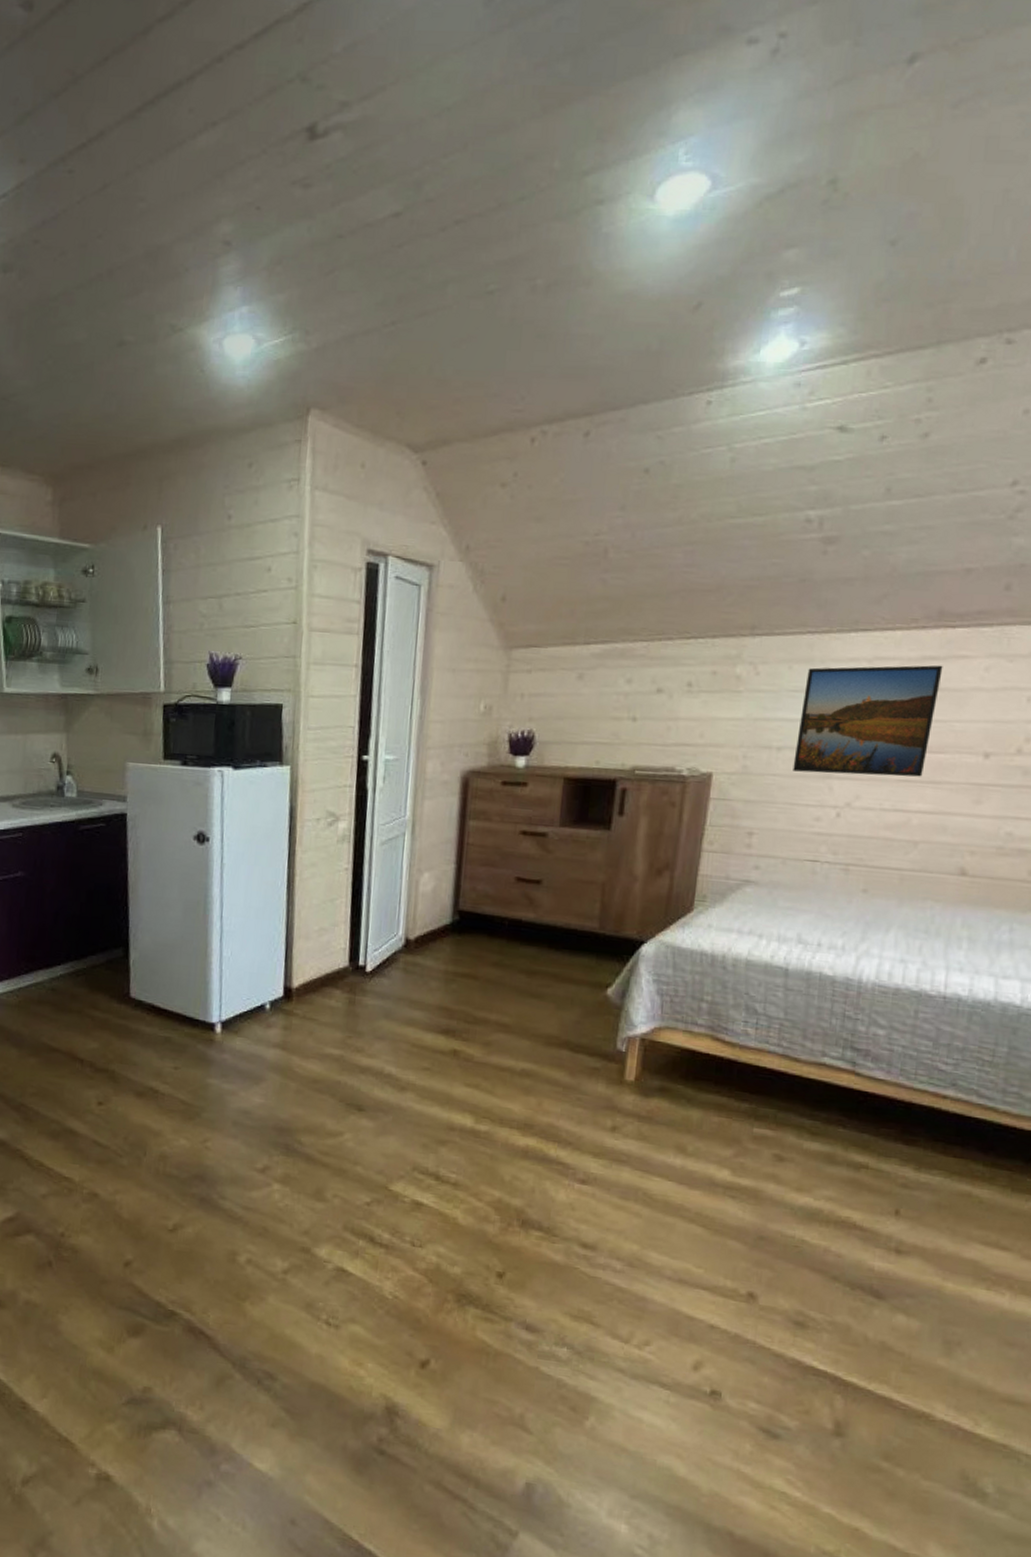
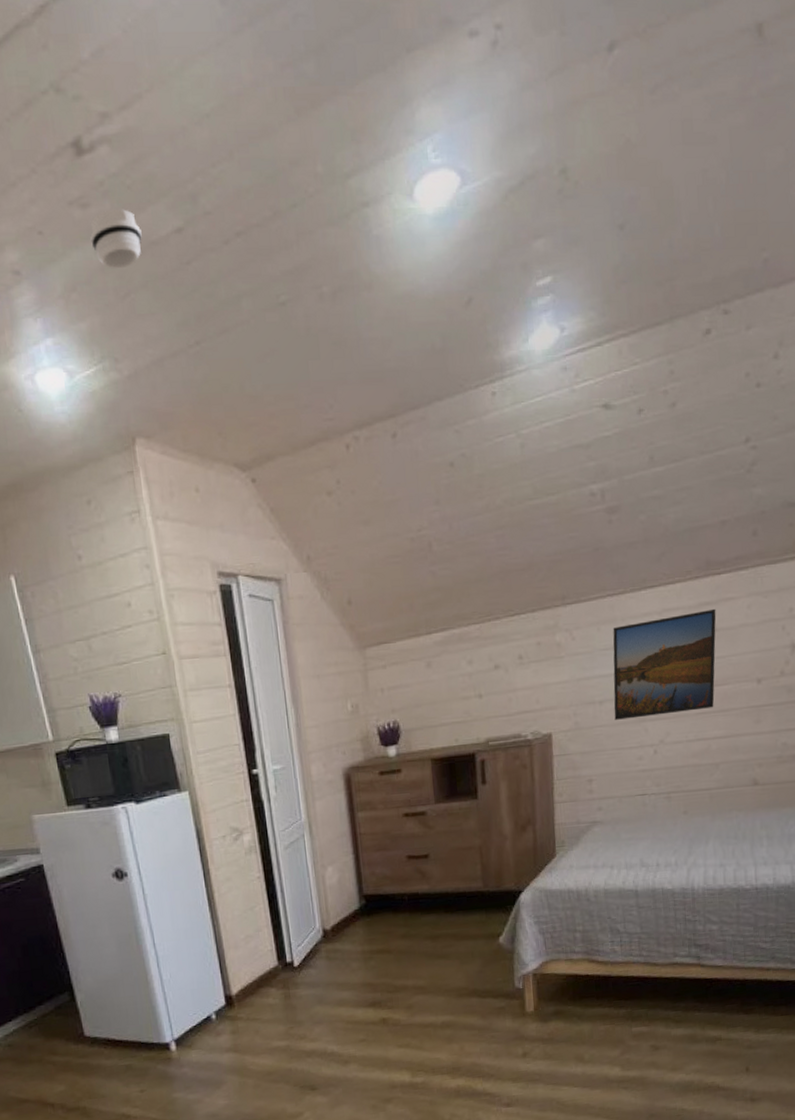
smoke detector: none [305,190,359,247] -> present [90,208,142,269]

